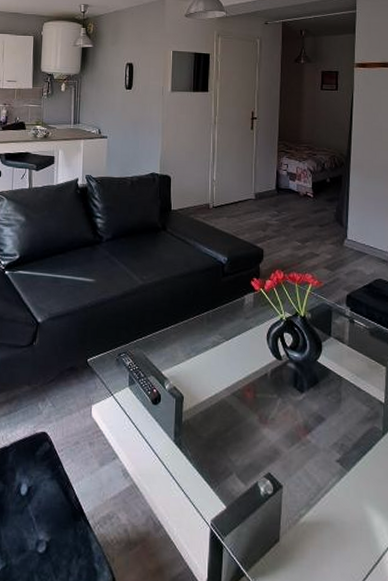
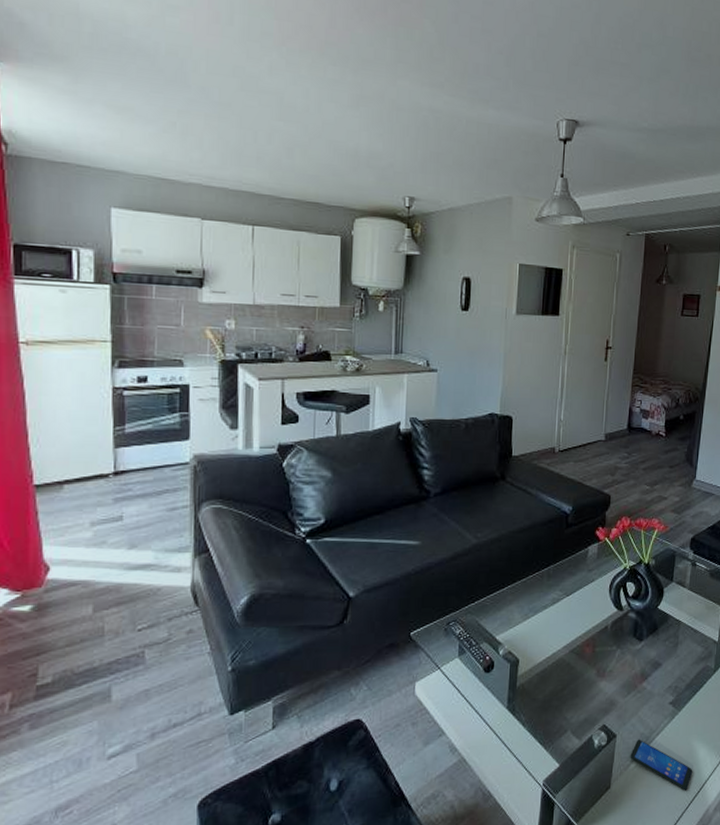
smartphone: none [298,494,368,559] -> present [630,739,693,791]

